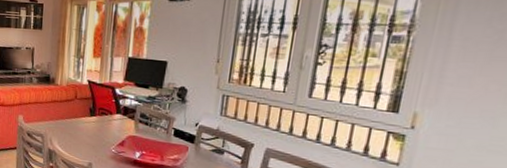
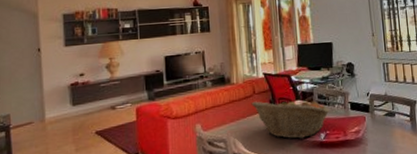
fruit basket: none [71,105,150,153] -> present [251,98,330,139]

